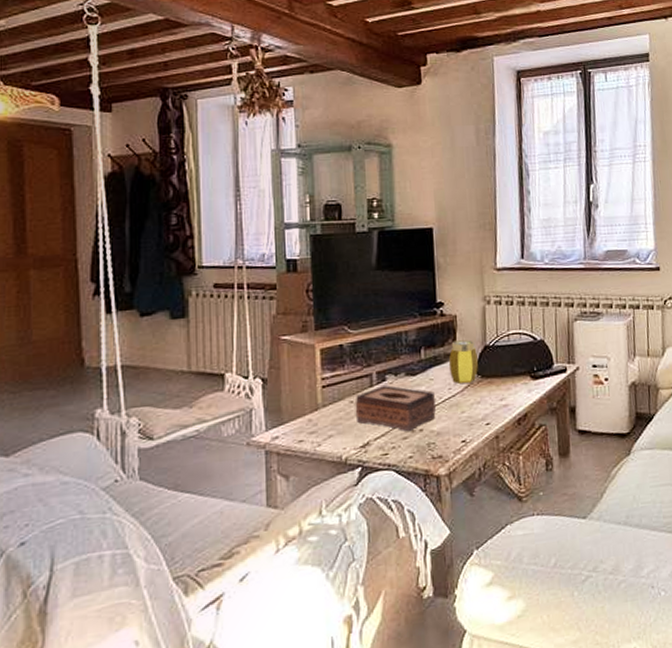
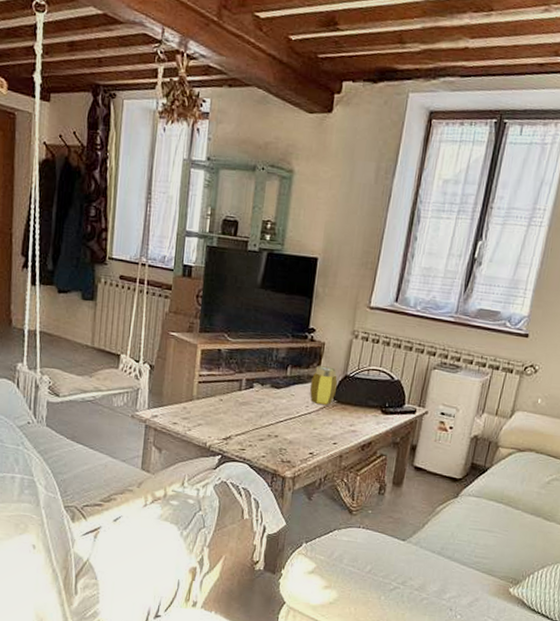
tissue box: present [355,385,437,432] -> none [223,392,294,436]

